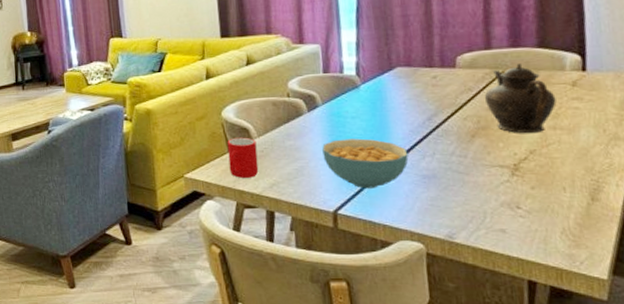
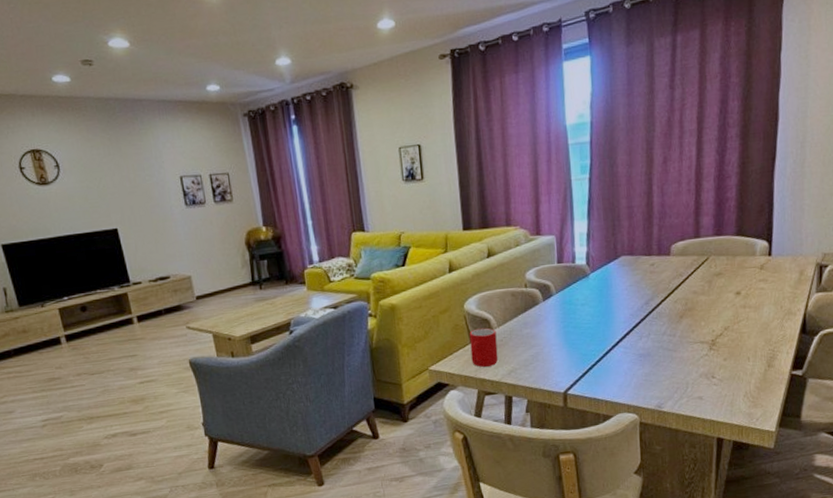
cereal bowl: present [322,138,409,189] -> none [555,324,628,370]
teapot: present [484,63,557,134] -> none [691,250,747,313]

